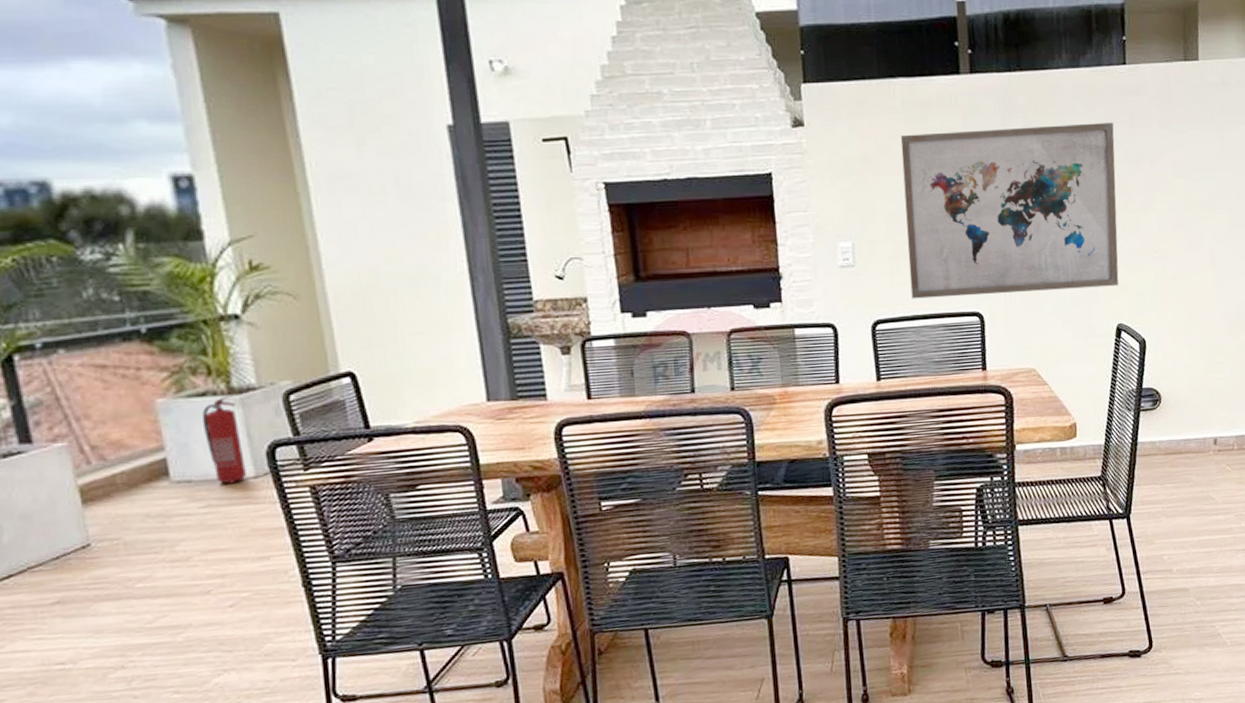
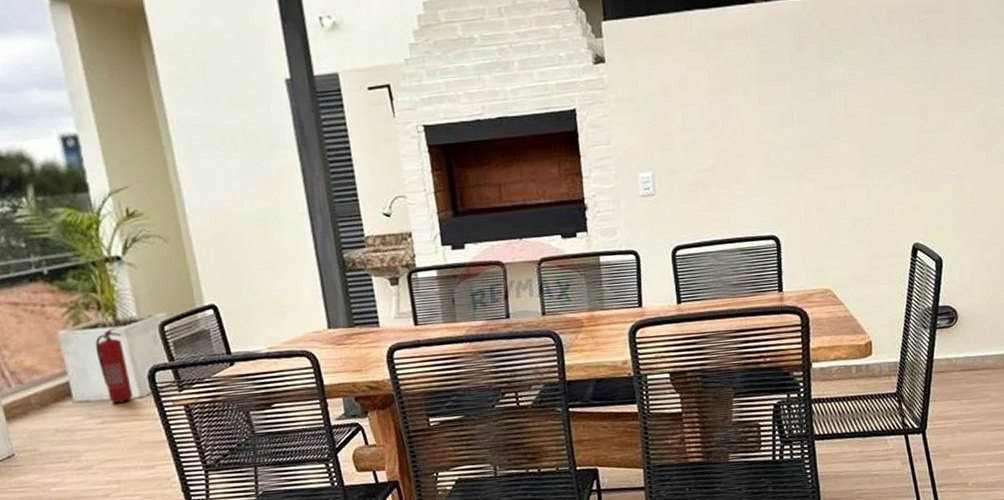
wall art: present [900,122,1119,299] -> none [697,41,915,225]

